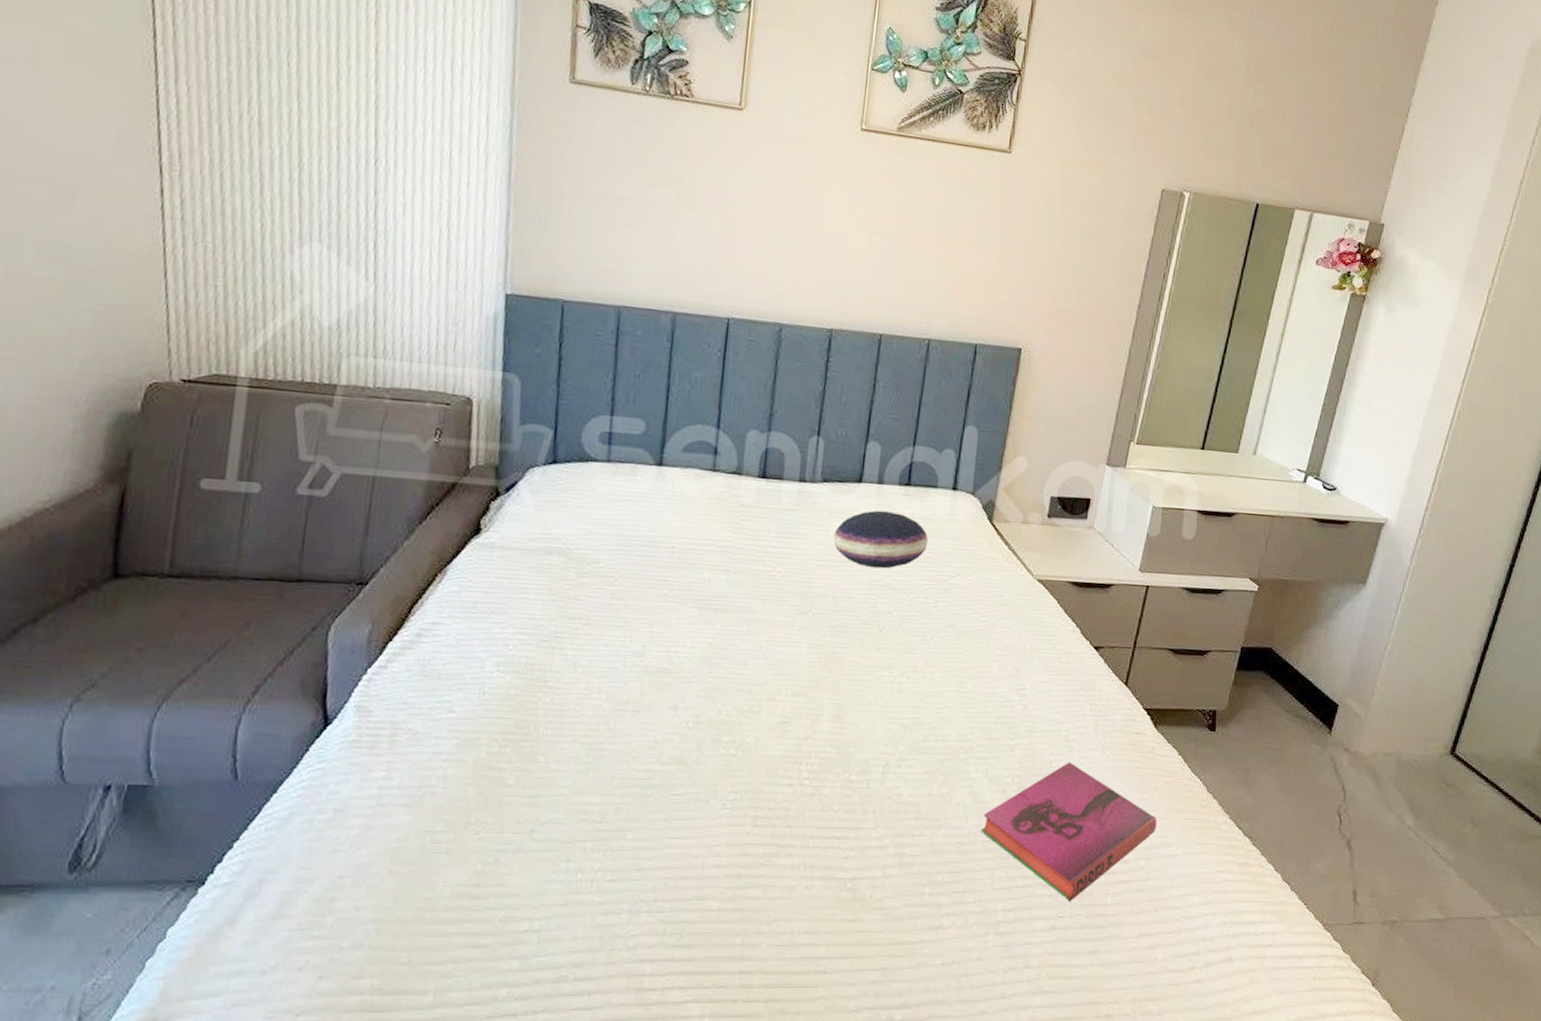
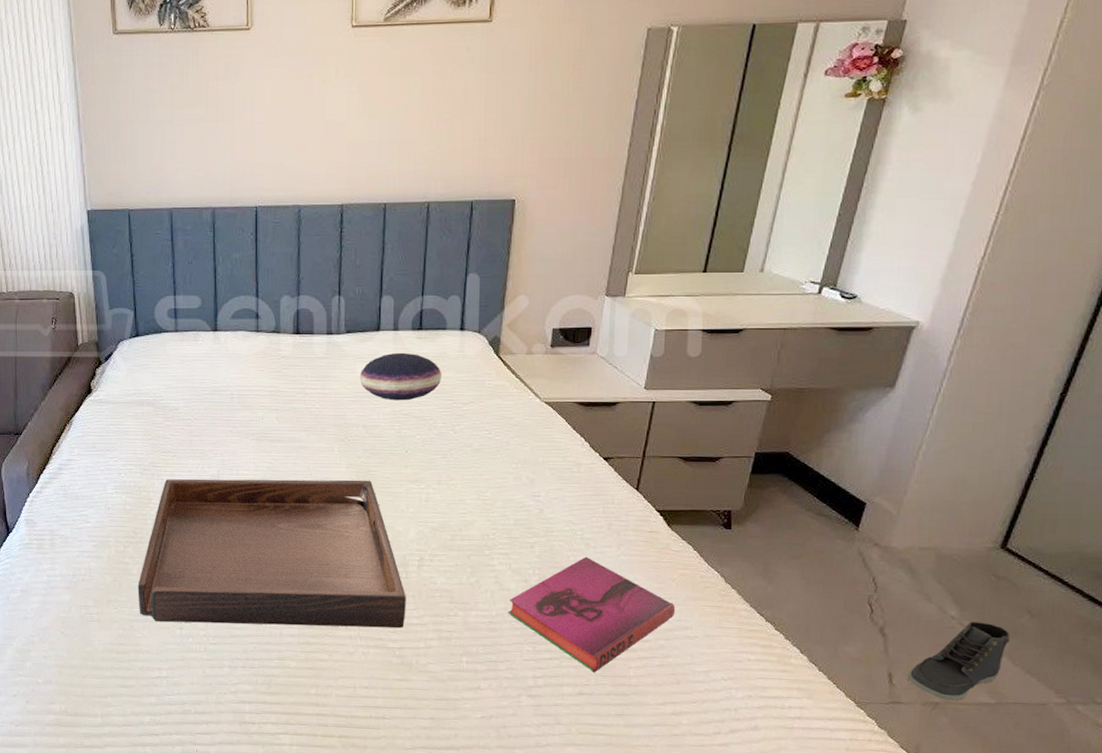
serving tray: none [510,655,865,853] -> present [137,478,406,629]
sneaker: none [1370,832,1457,919] -> present [908,622,1010,701]

